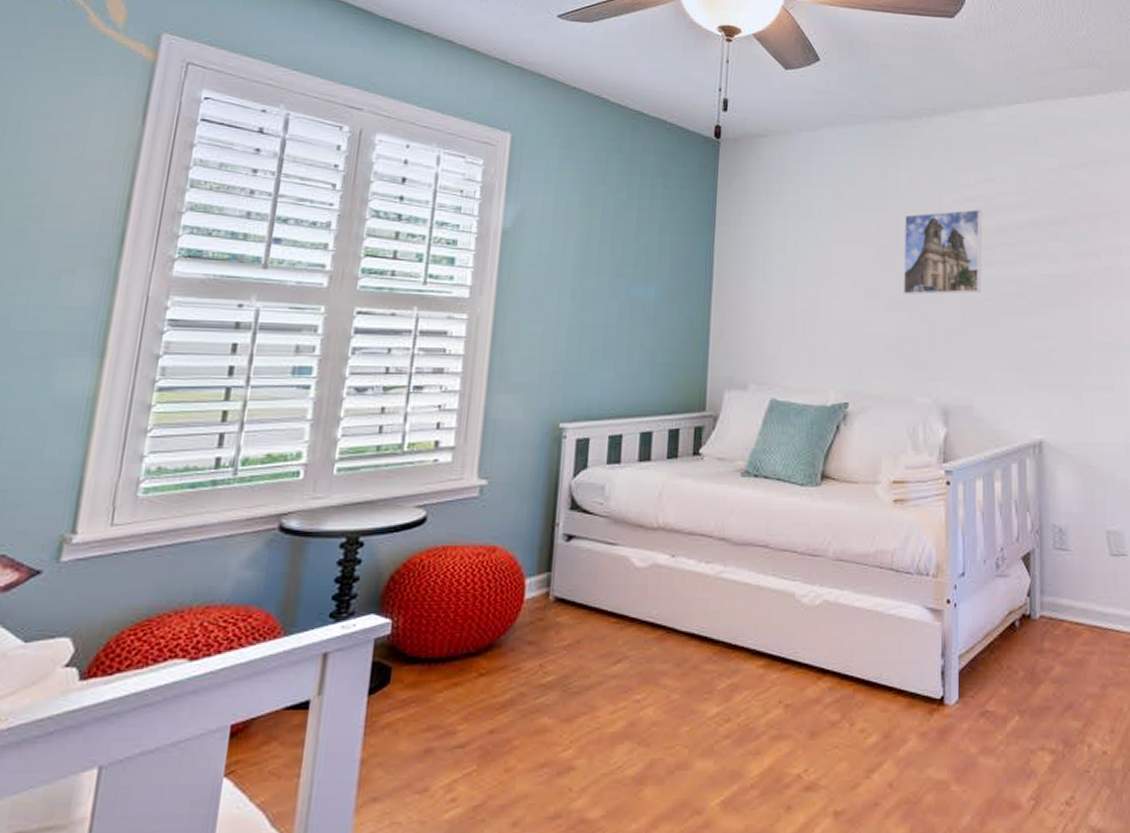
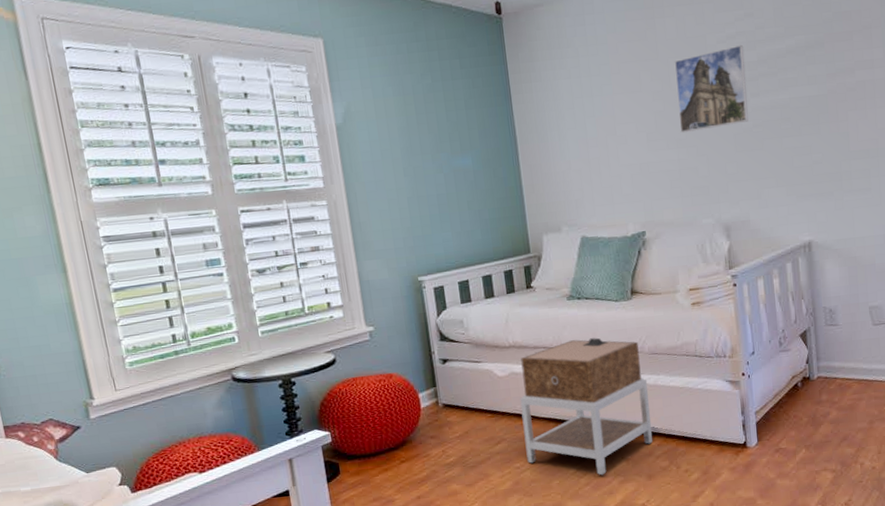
nightstand: none [652,530,827,725] -> present [520,338,652,476]

